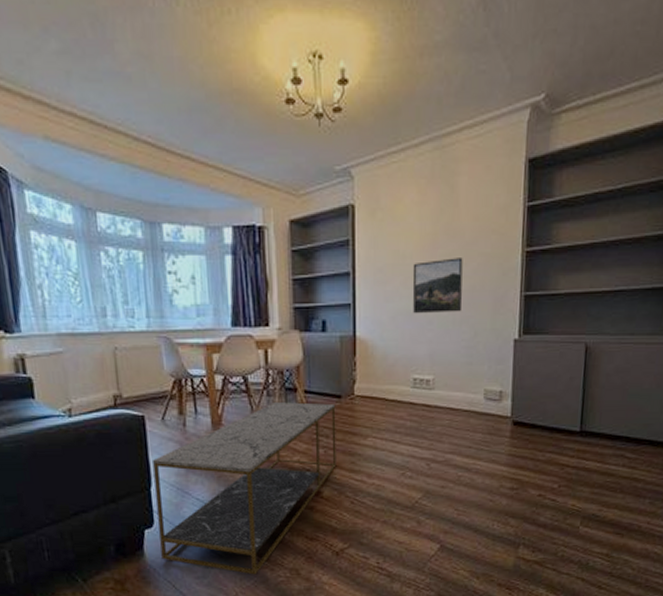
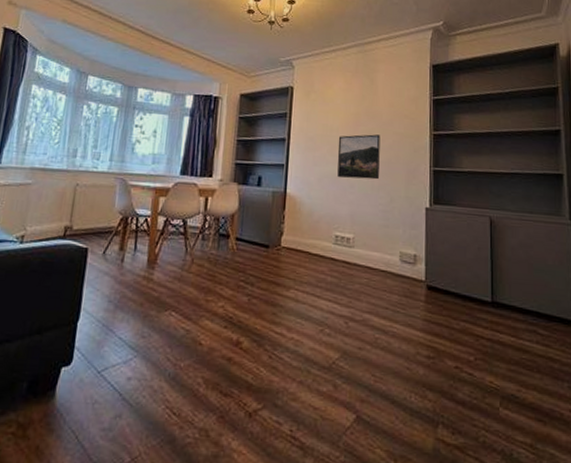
coffee table: present [152,402,337,575] -> none [71,247,263,432]

